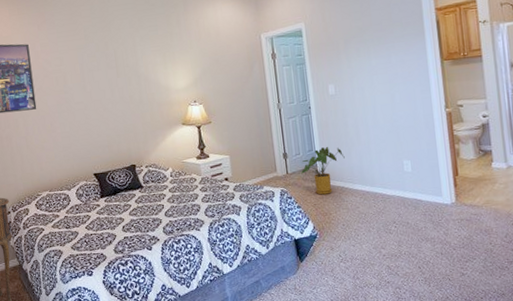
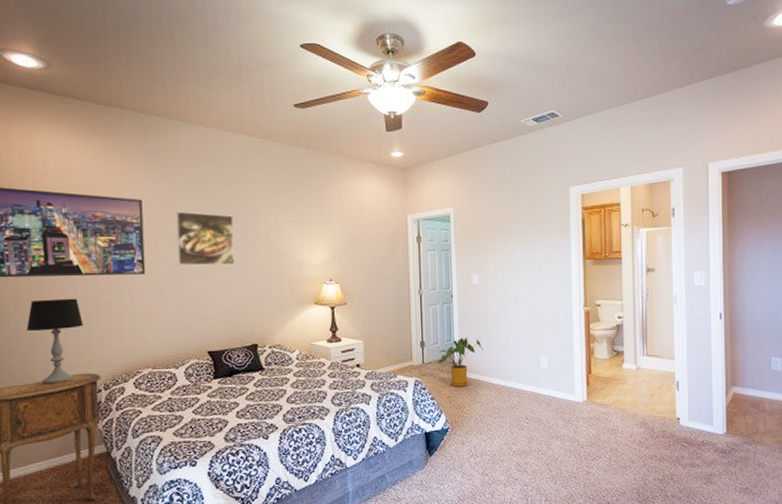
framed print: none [57,50,110,99] -> present [176,211,235,266]

